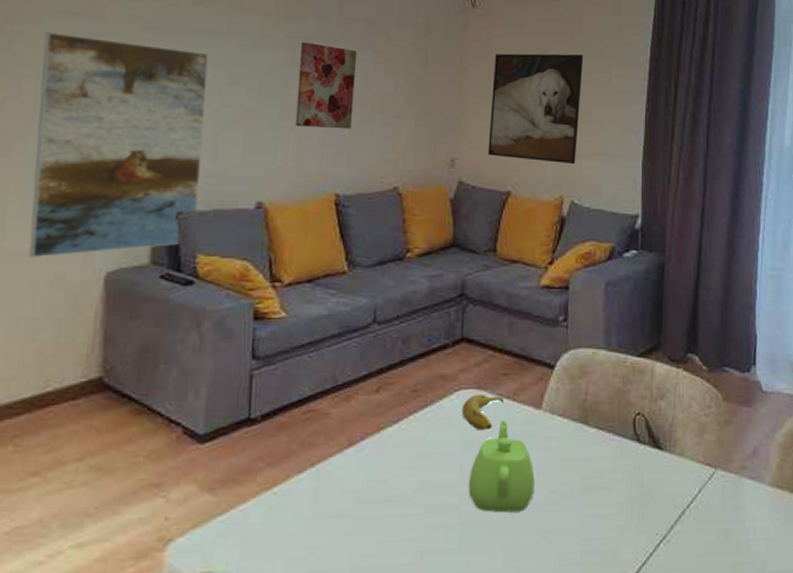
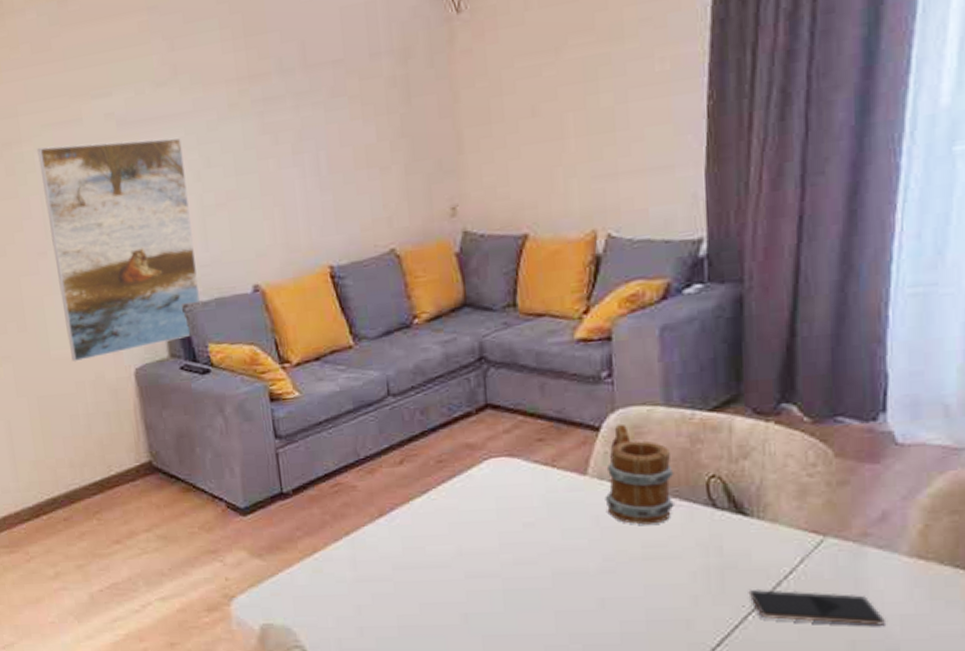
wall art: present [295,41,357,130] -> none [269,100,335,199]
fruit: present [461,394,503,431] -> none [493,461,541,500]
teapot: present [468,420,535,513] -> none [508,488,586,580]
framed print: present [488,53,584,165] -> none [491,40,613,195]
mug: none [554,363,610,457] -> present [605,424,674,525]
smartphone: none [661,517,757,549] -> present [748,588,887,625]

